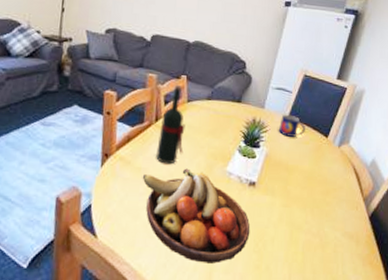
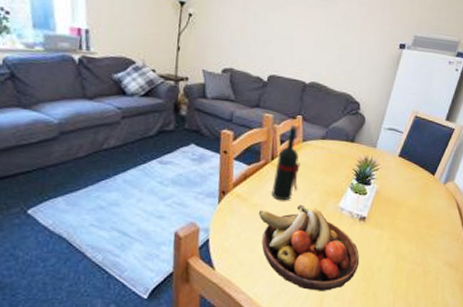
mug: present [279,114,305,137] -> none [389,153,414,175]

